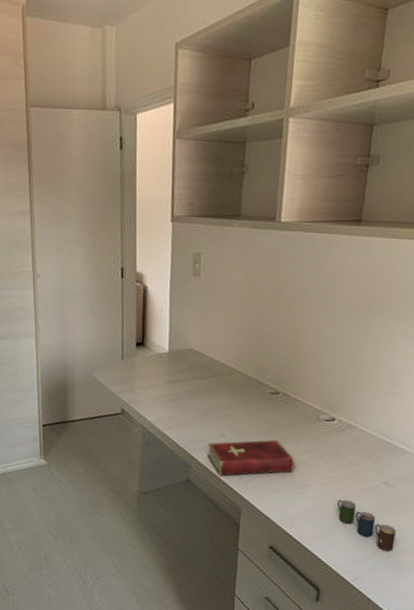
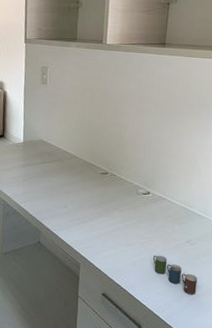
hardcover book: present [207,439,296,476] -> none [53,209,121,239]

